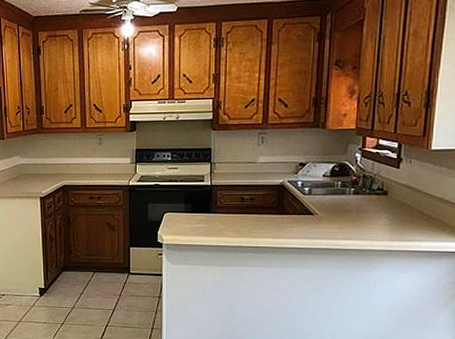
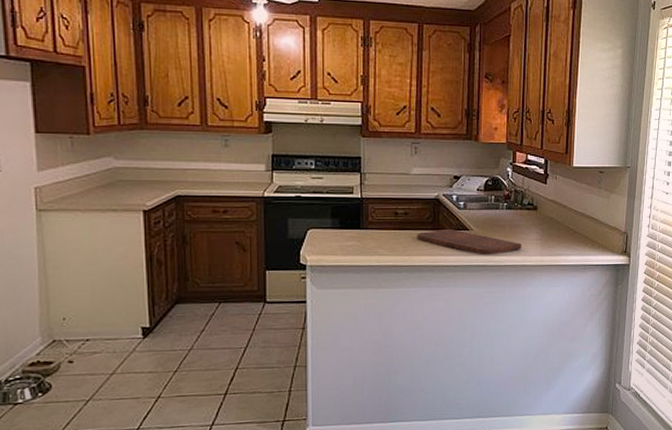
cutting board: none [261,213,369,239] -> present [417,228,522,256]

